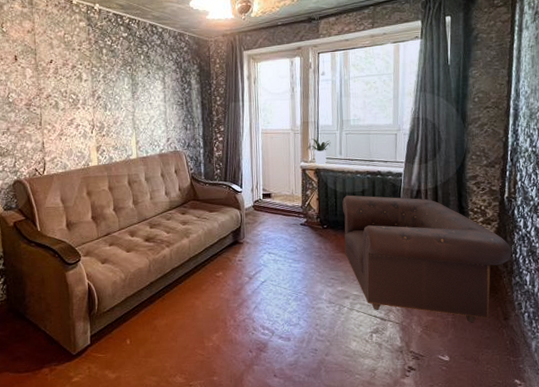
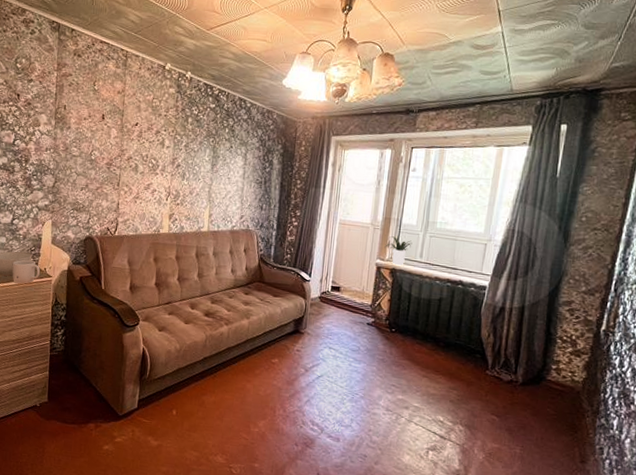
armchair: present [342,195,512,323] -> none [411,301,601,459]

